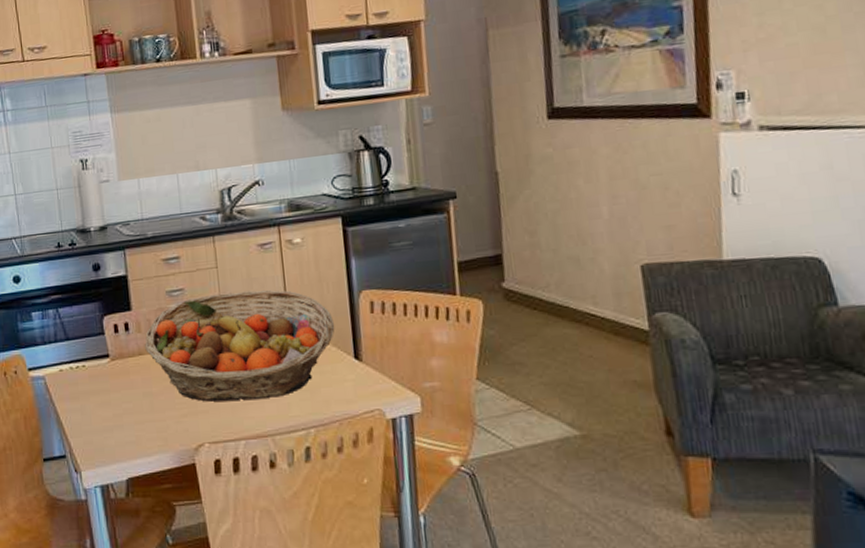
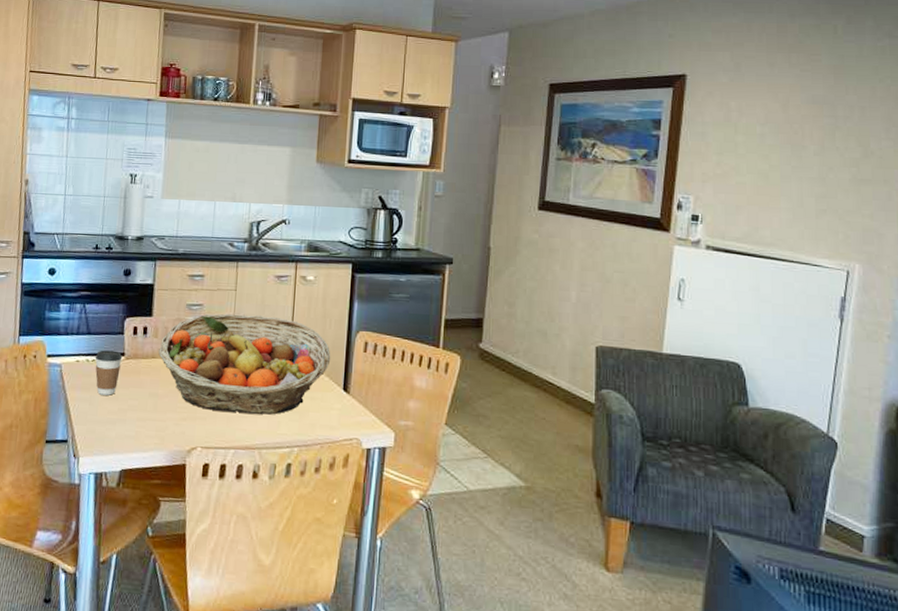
coffee cup: none [78,353,108,403] -> present [95,350,123,396]

